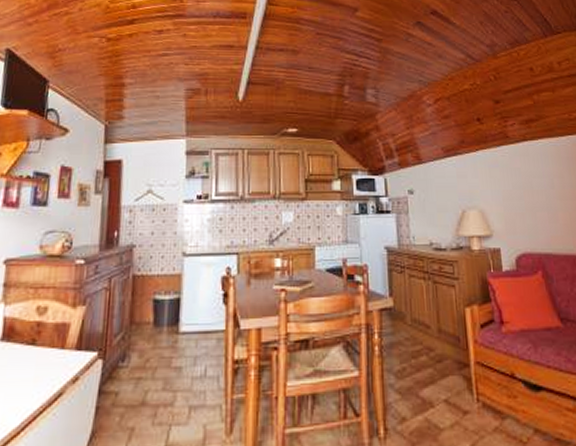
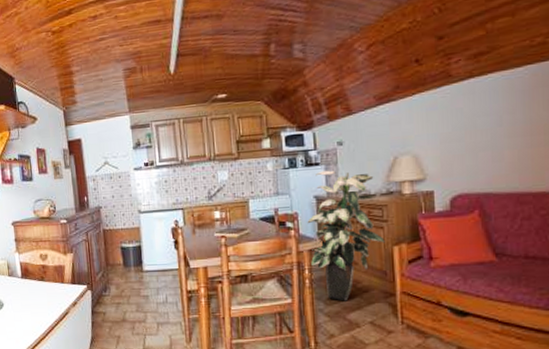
indoor plant: none [377,219,457,374] -> present [307,170,385,301]

